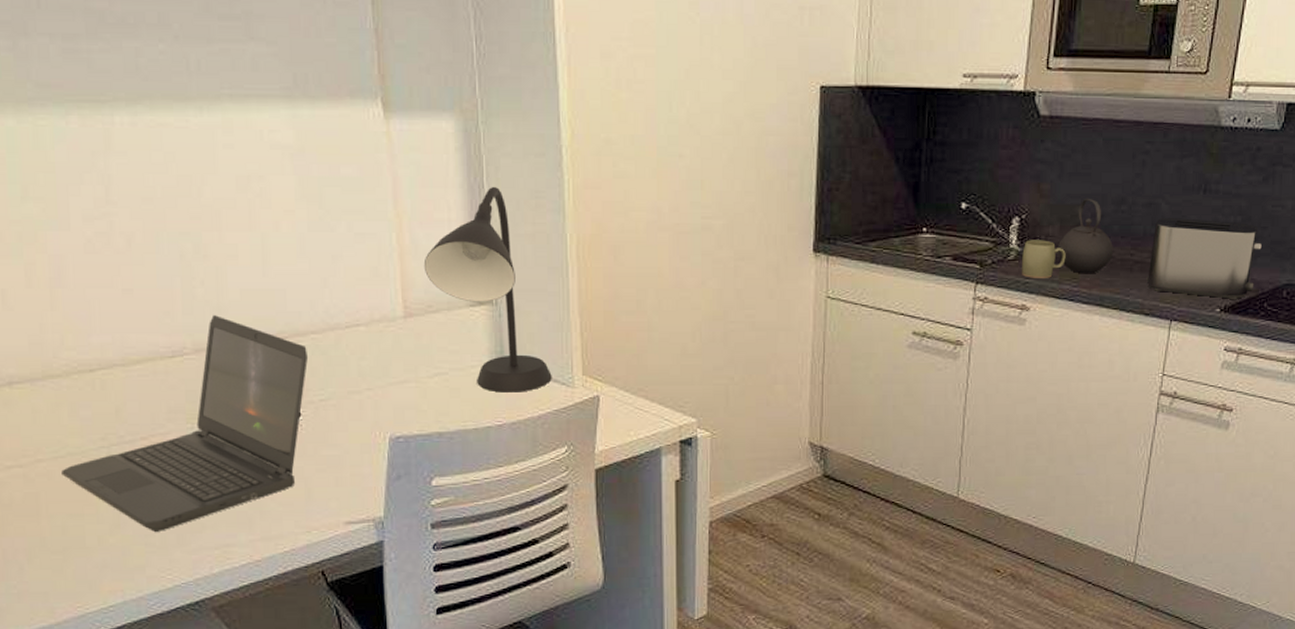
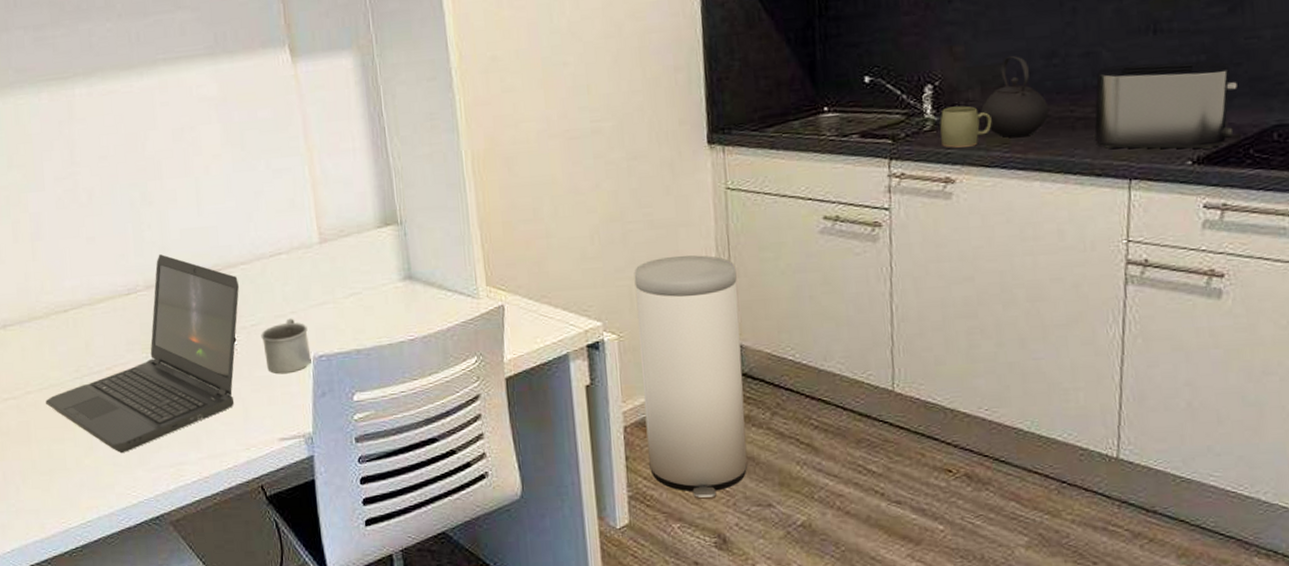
mug: none [331,395,387,454] -> present [261,318,311,375]
desk lamp: present [423,186,552,393] -> none [333,113,458,308]
pedal bin: none [730,358,829,592] -> present [633,255,748,499]

